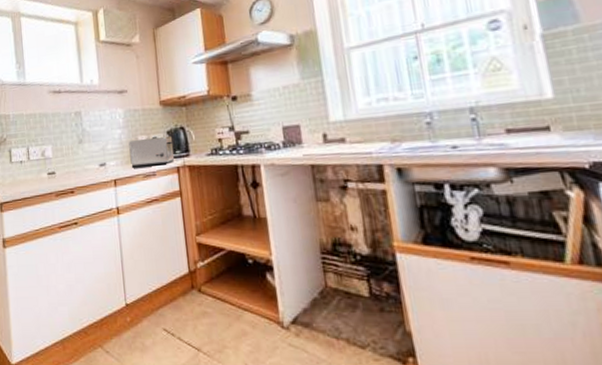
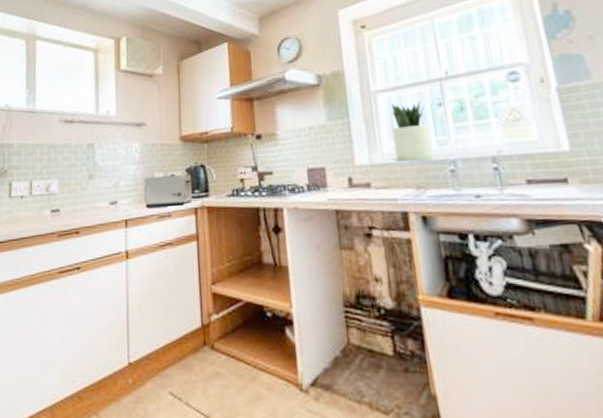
planter: none [365,55,412,118] -> present [391,101,437,163]

